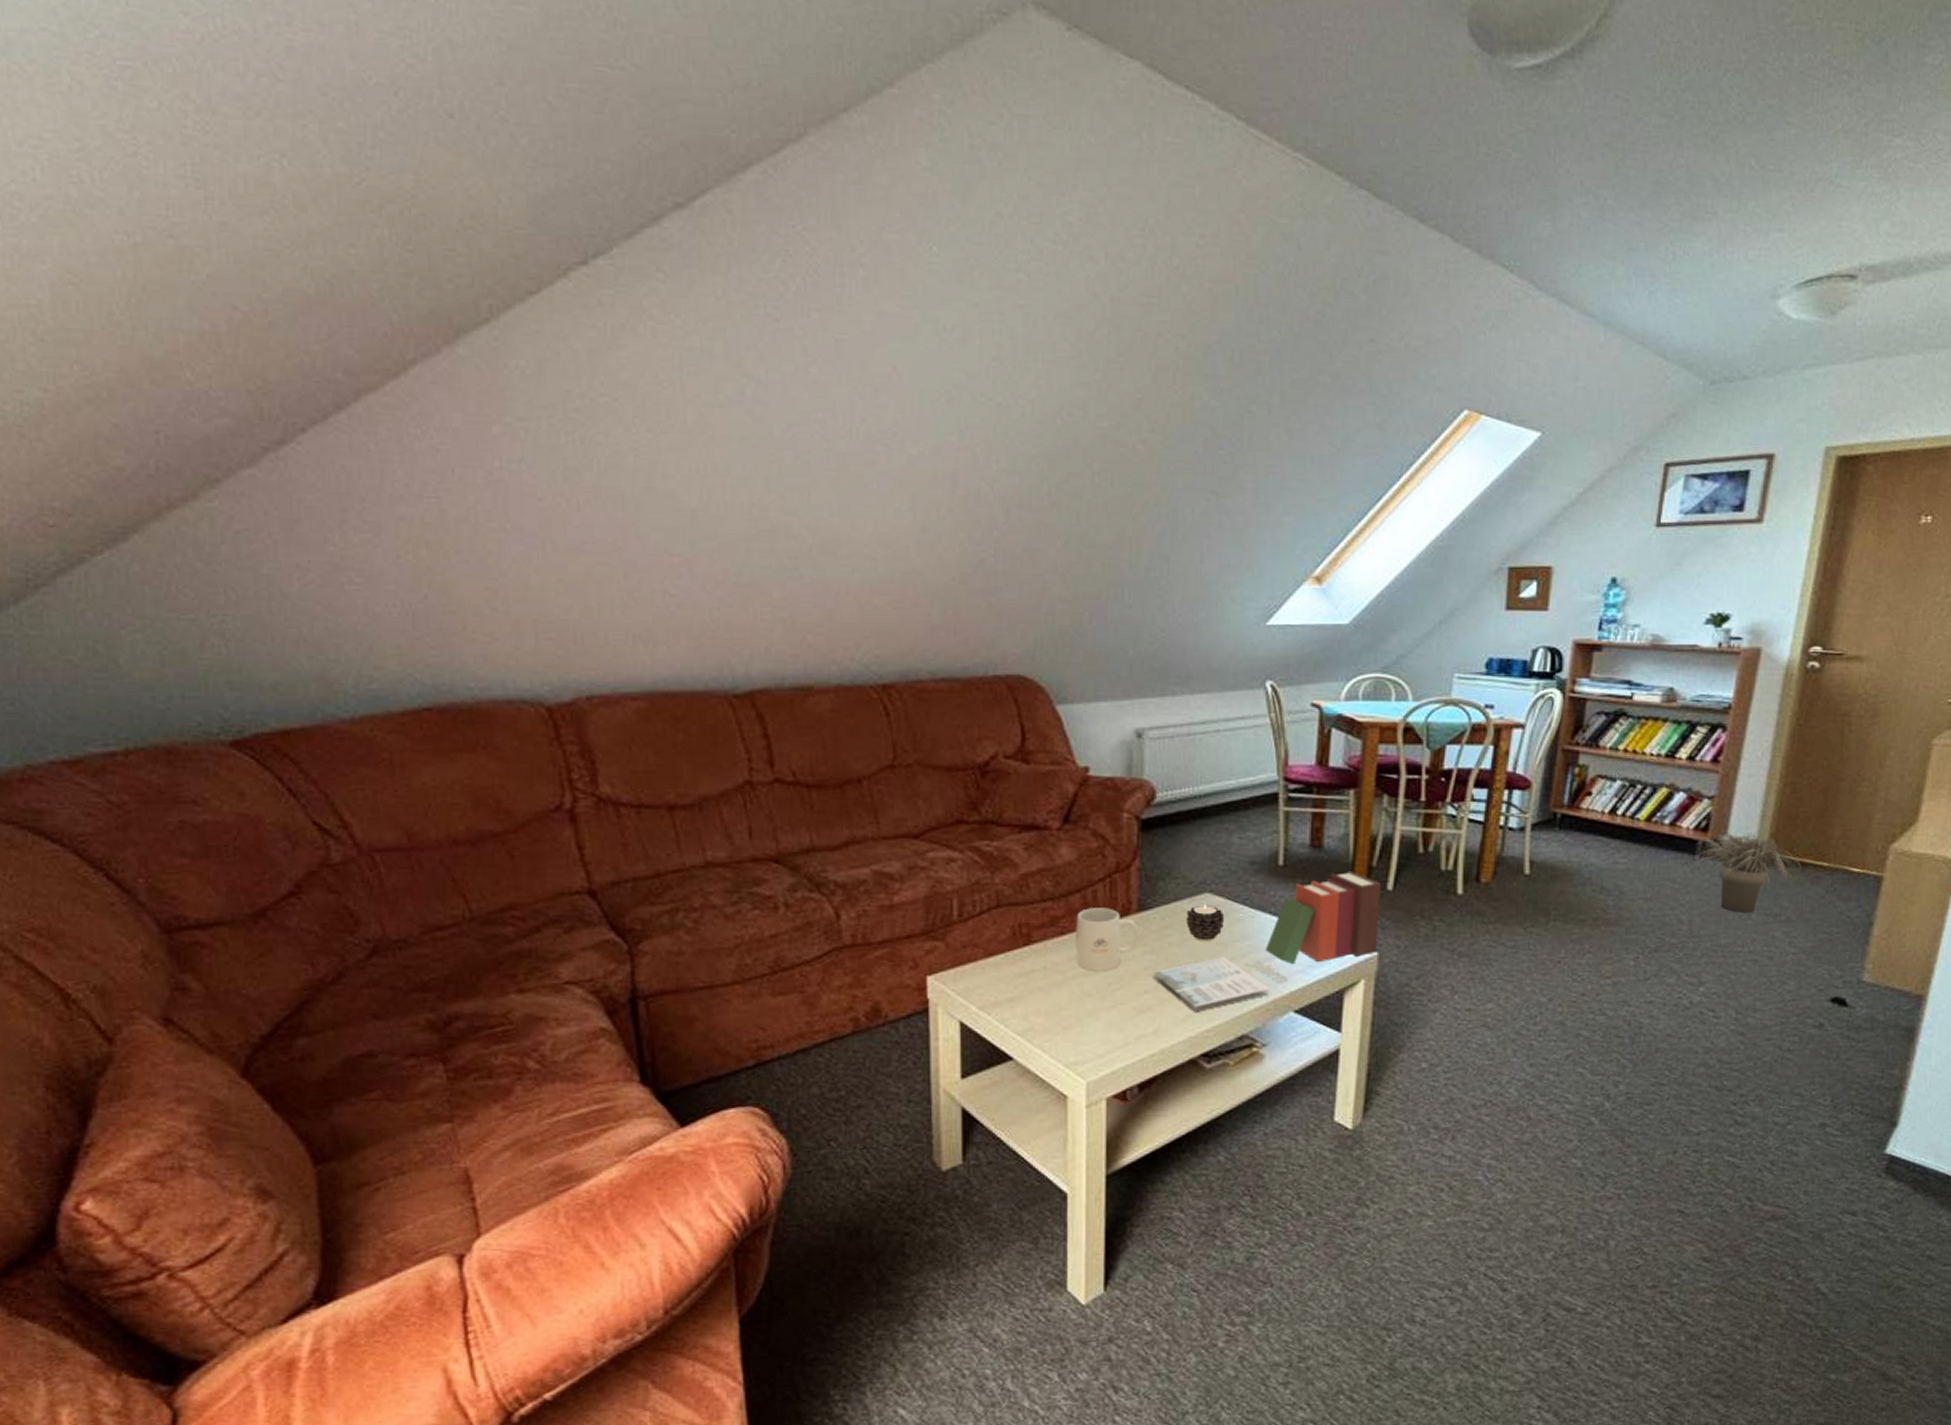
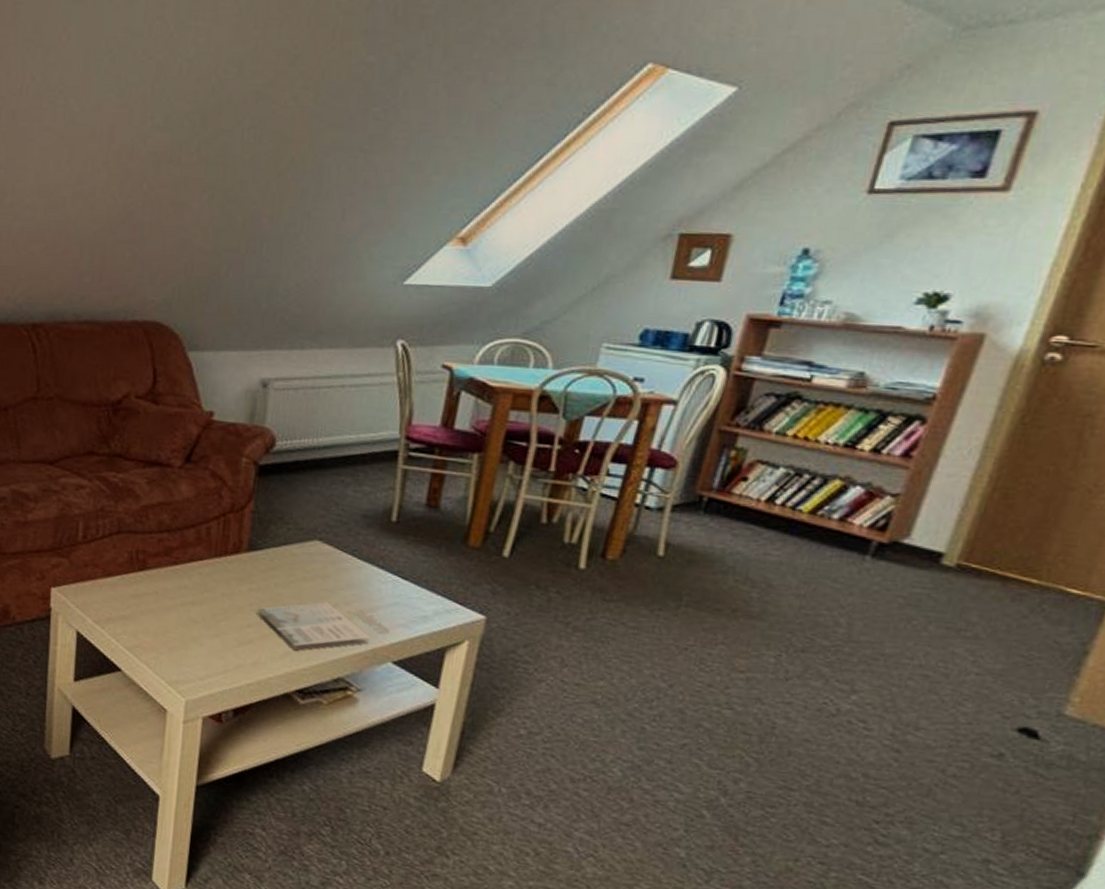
mug: present [1076,908,1140,971] -> none [186,542,248,603]
candle: present [1186,904,1225,942] -> none [293,551,332,587]
books: present [1265,871,1382,964] -> none [369,533,498,619]
potted plant: present [1695,833,1802,913] -> none [864,535,1003,625]

